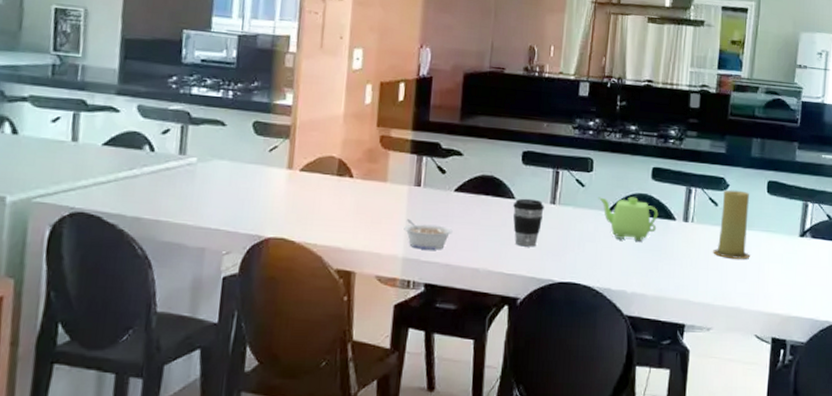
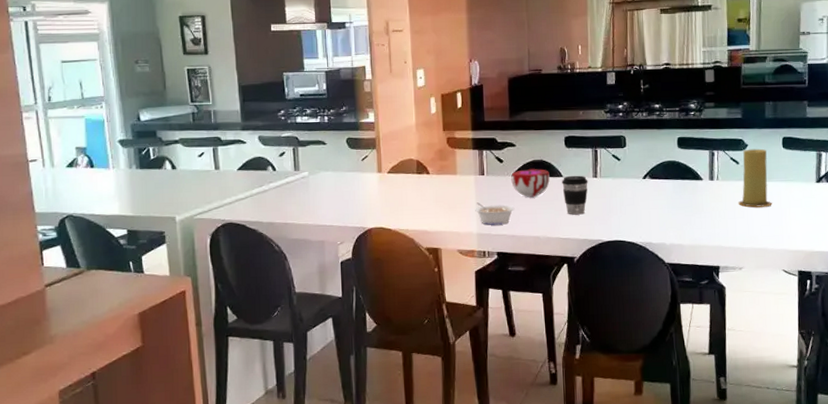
decorative bowl: none [453,185,500,220] -> present [511,169,550,197]
teapot: present [598,196,659,242] -> none [633,164,687,202]

